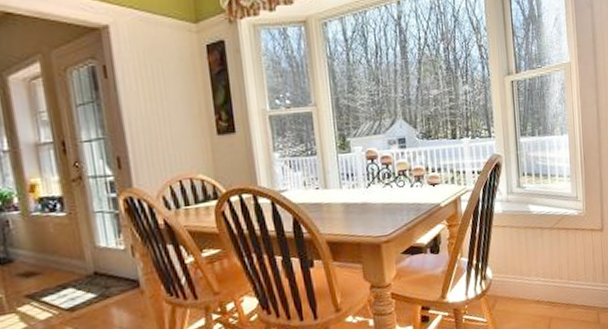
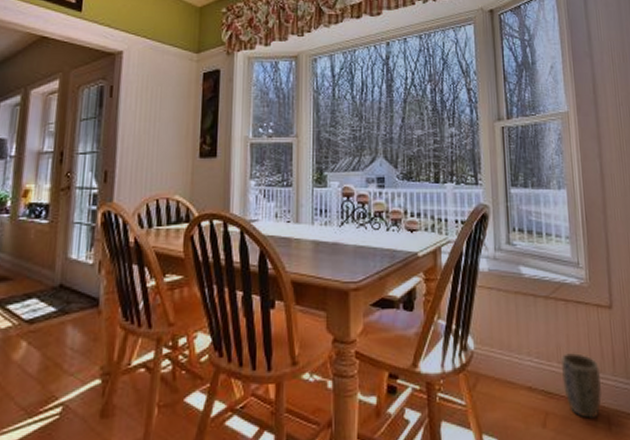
plant pot: none [562,269,593,318] -> present [560,353,602,419]

